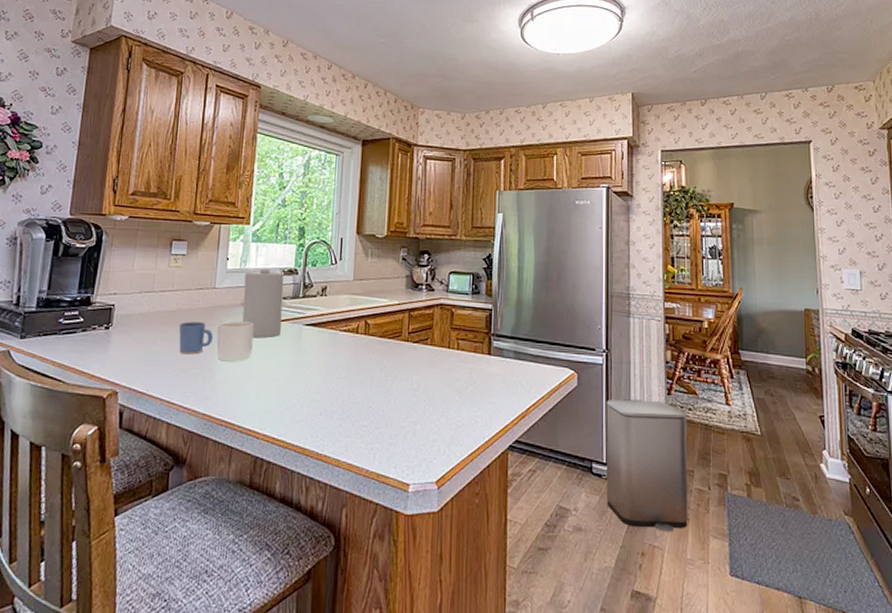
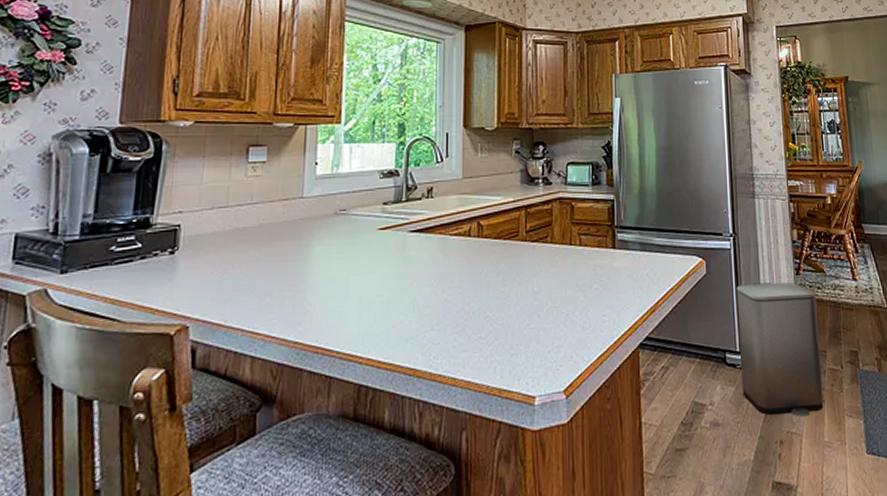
mug: present [179,322,213,355] -> none [261,237,303,276]
mug: present [216,321,254,362] -> none [307,232,351,280]
paper towel holder: present [242,270,284,338] -> none [336,173,384,251]

